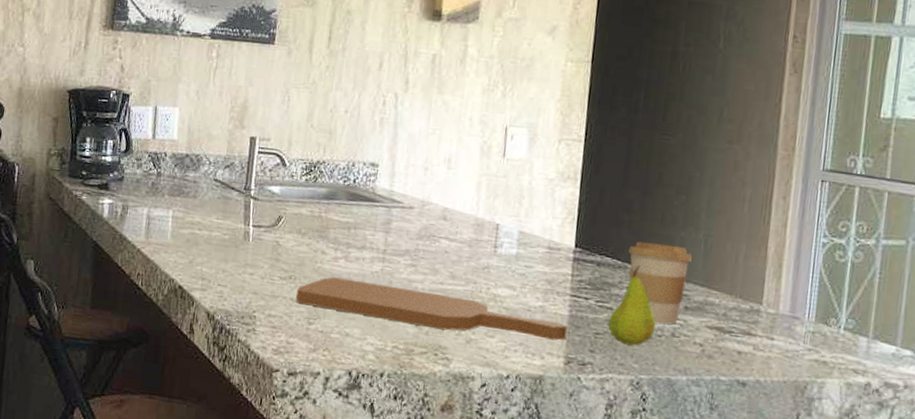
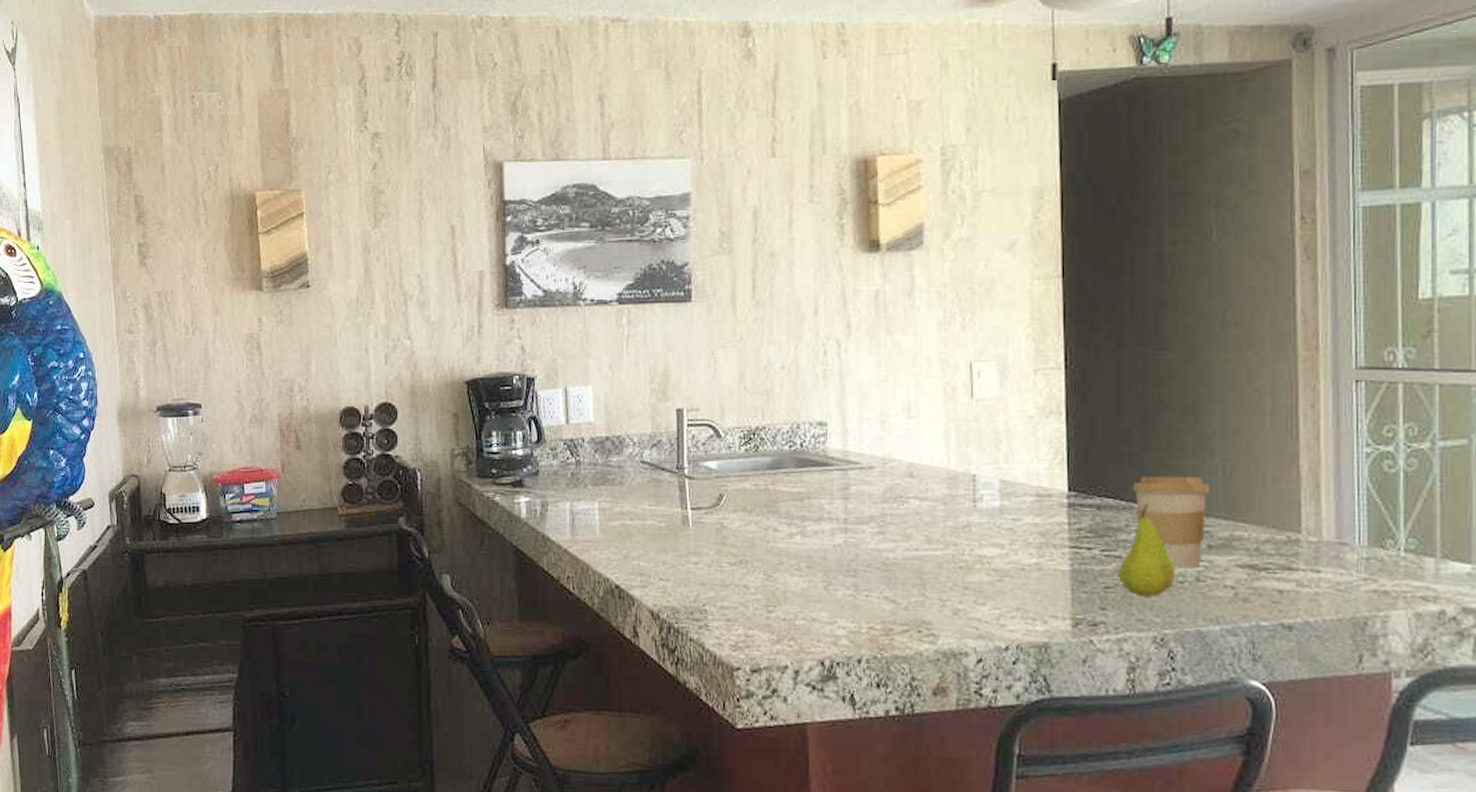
cutting board: present [296,277,568,341] -> none [751,556,1071,603]

